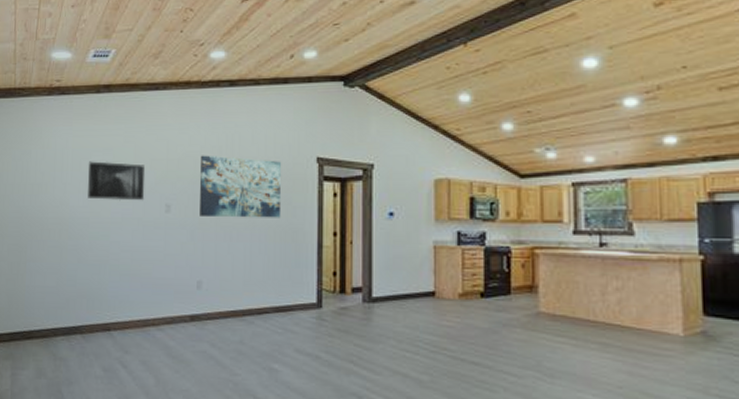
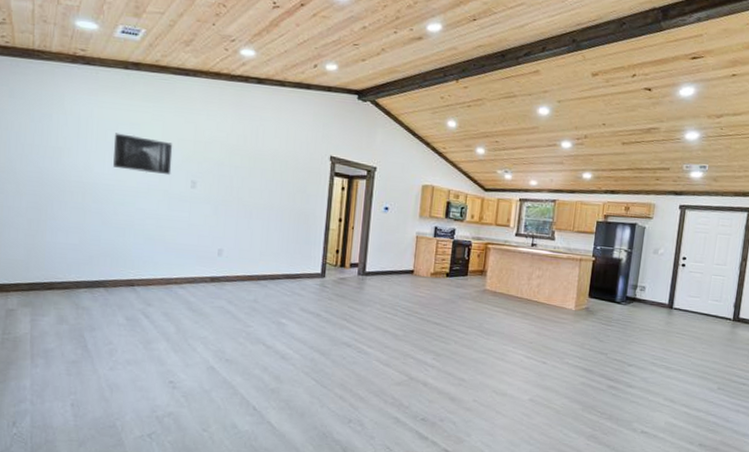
wall art: present [200,155,282,218] -> none [223,141,300,203]

